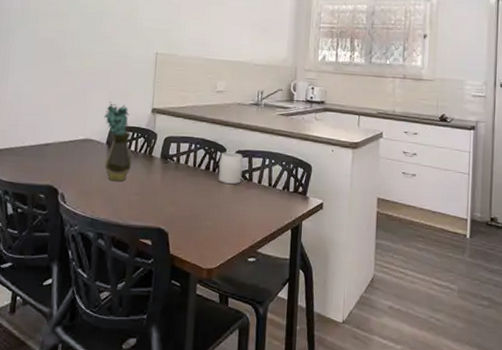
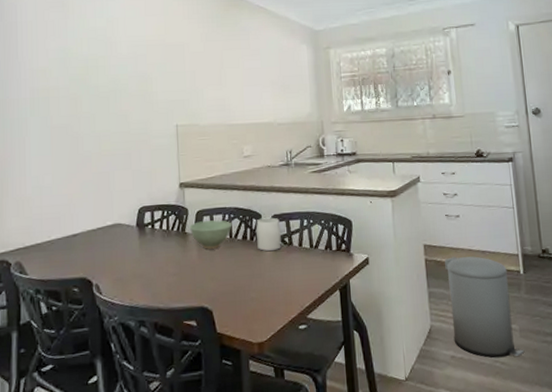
vase: present [104,101,131,181] -> none [130,182,165,264]
bowl: none [155,147,197,176] -> present [188,220,232,250]
pedal bin: none [394,213,460,316] -> present [444,256,525,358]

